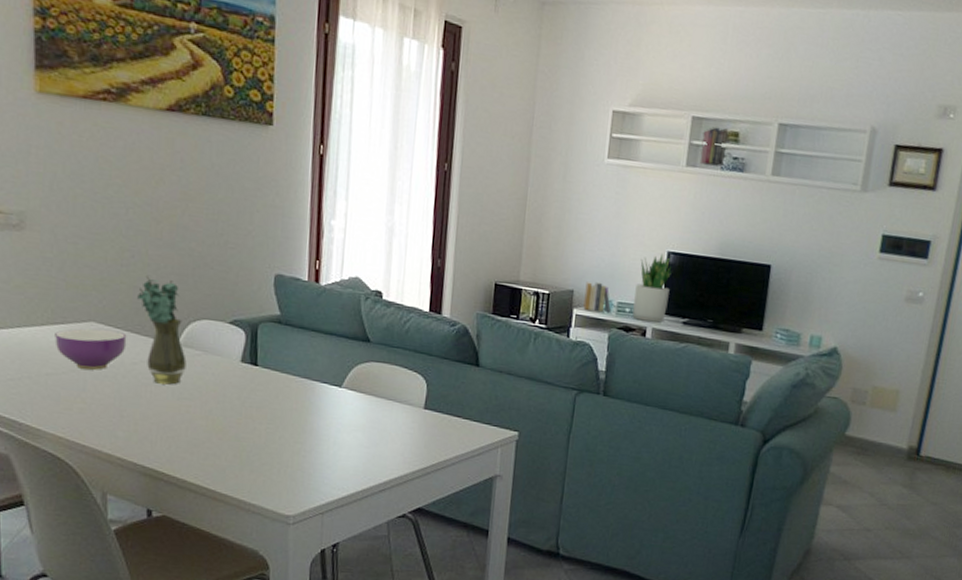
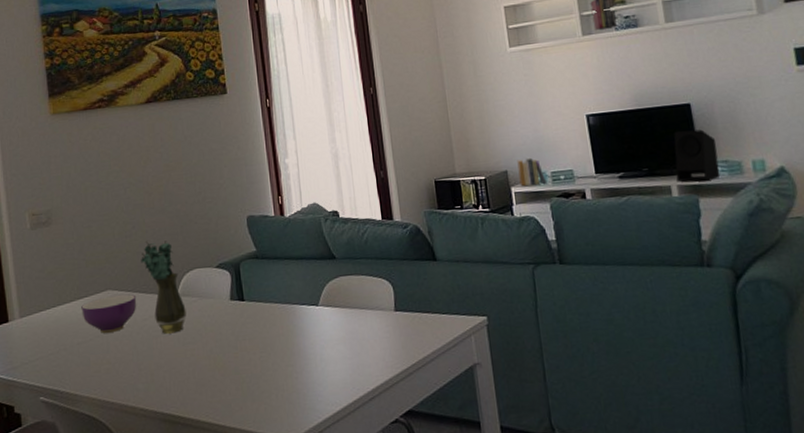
planter: present [632,253,672,323] -> none [562,118,600,185]
speaker: none [736,289,784,346] -> present [674,129,721,182]

